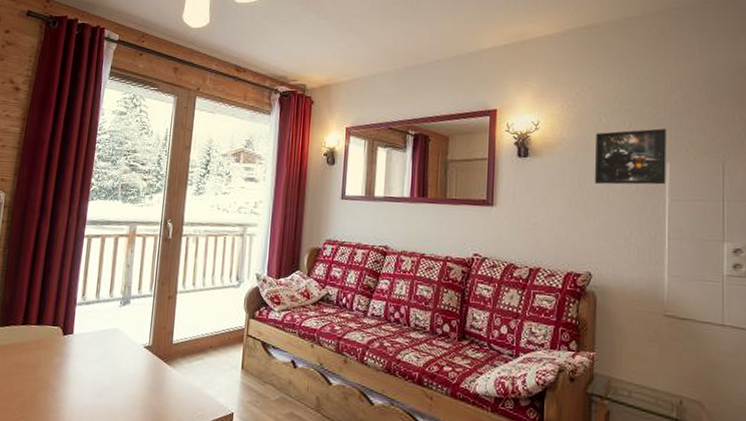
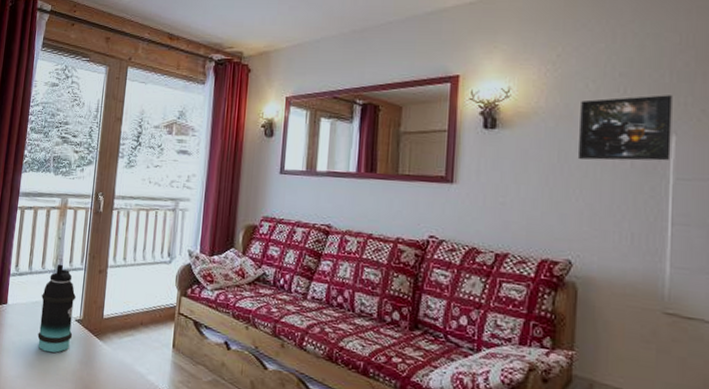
bottle: none [105,291,145,381] -> present [37,264,76,353]

